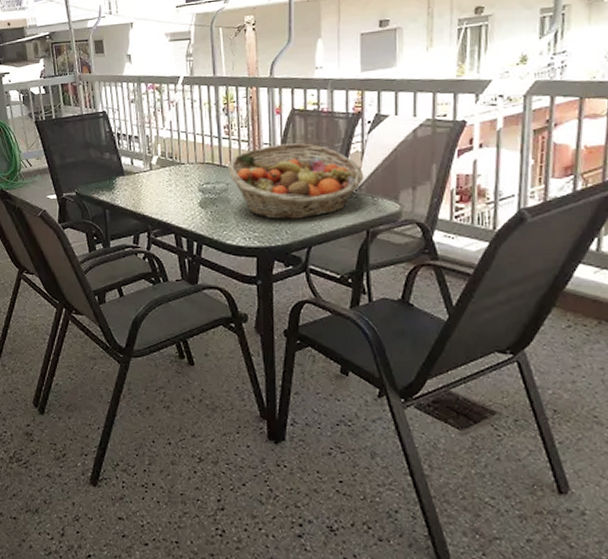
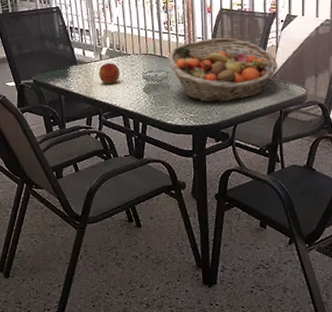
apple: none [149,173,172,197] -> present [99,63,120,84]

